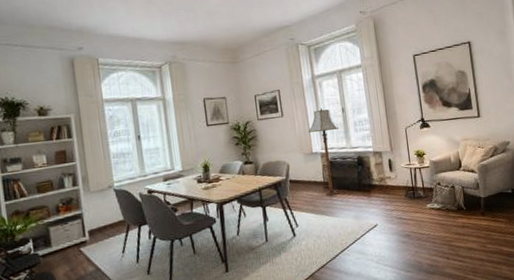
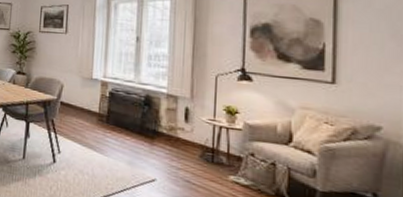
floor lamp: present [308,108,340,196] -> none [91,32,130,131]

